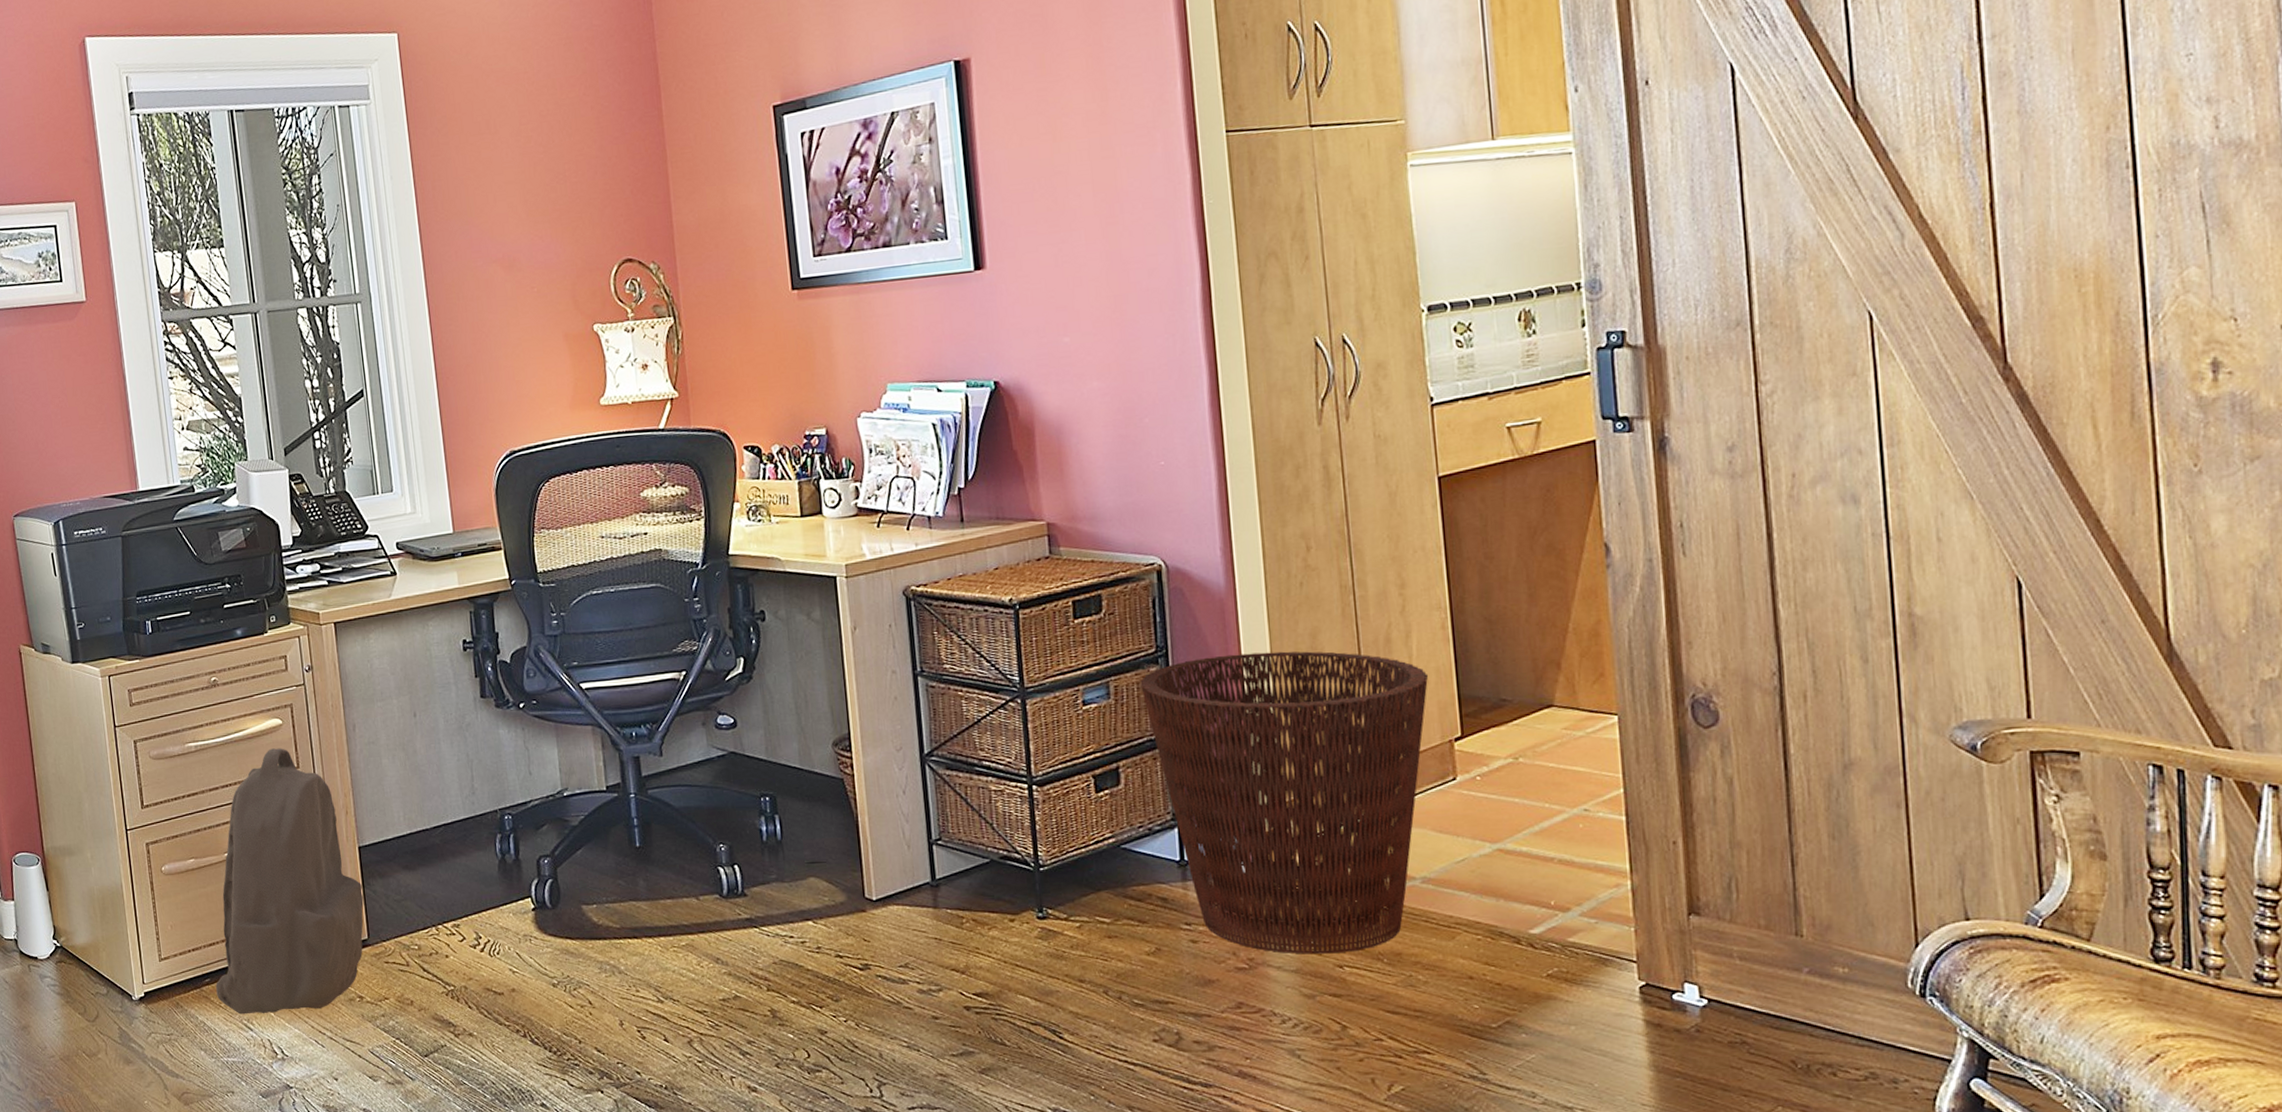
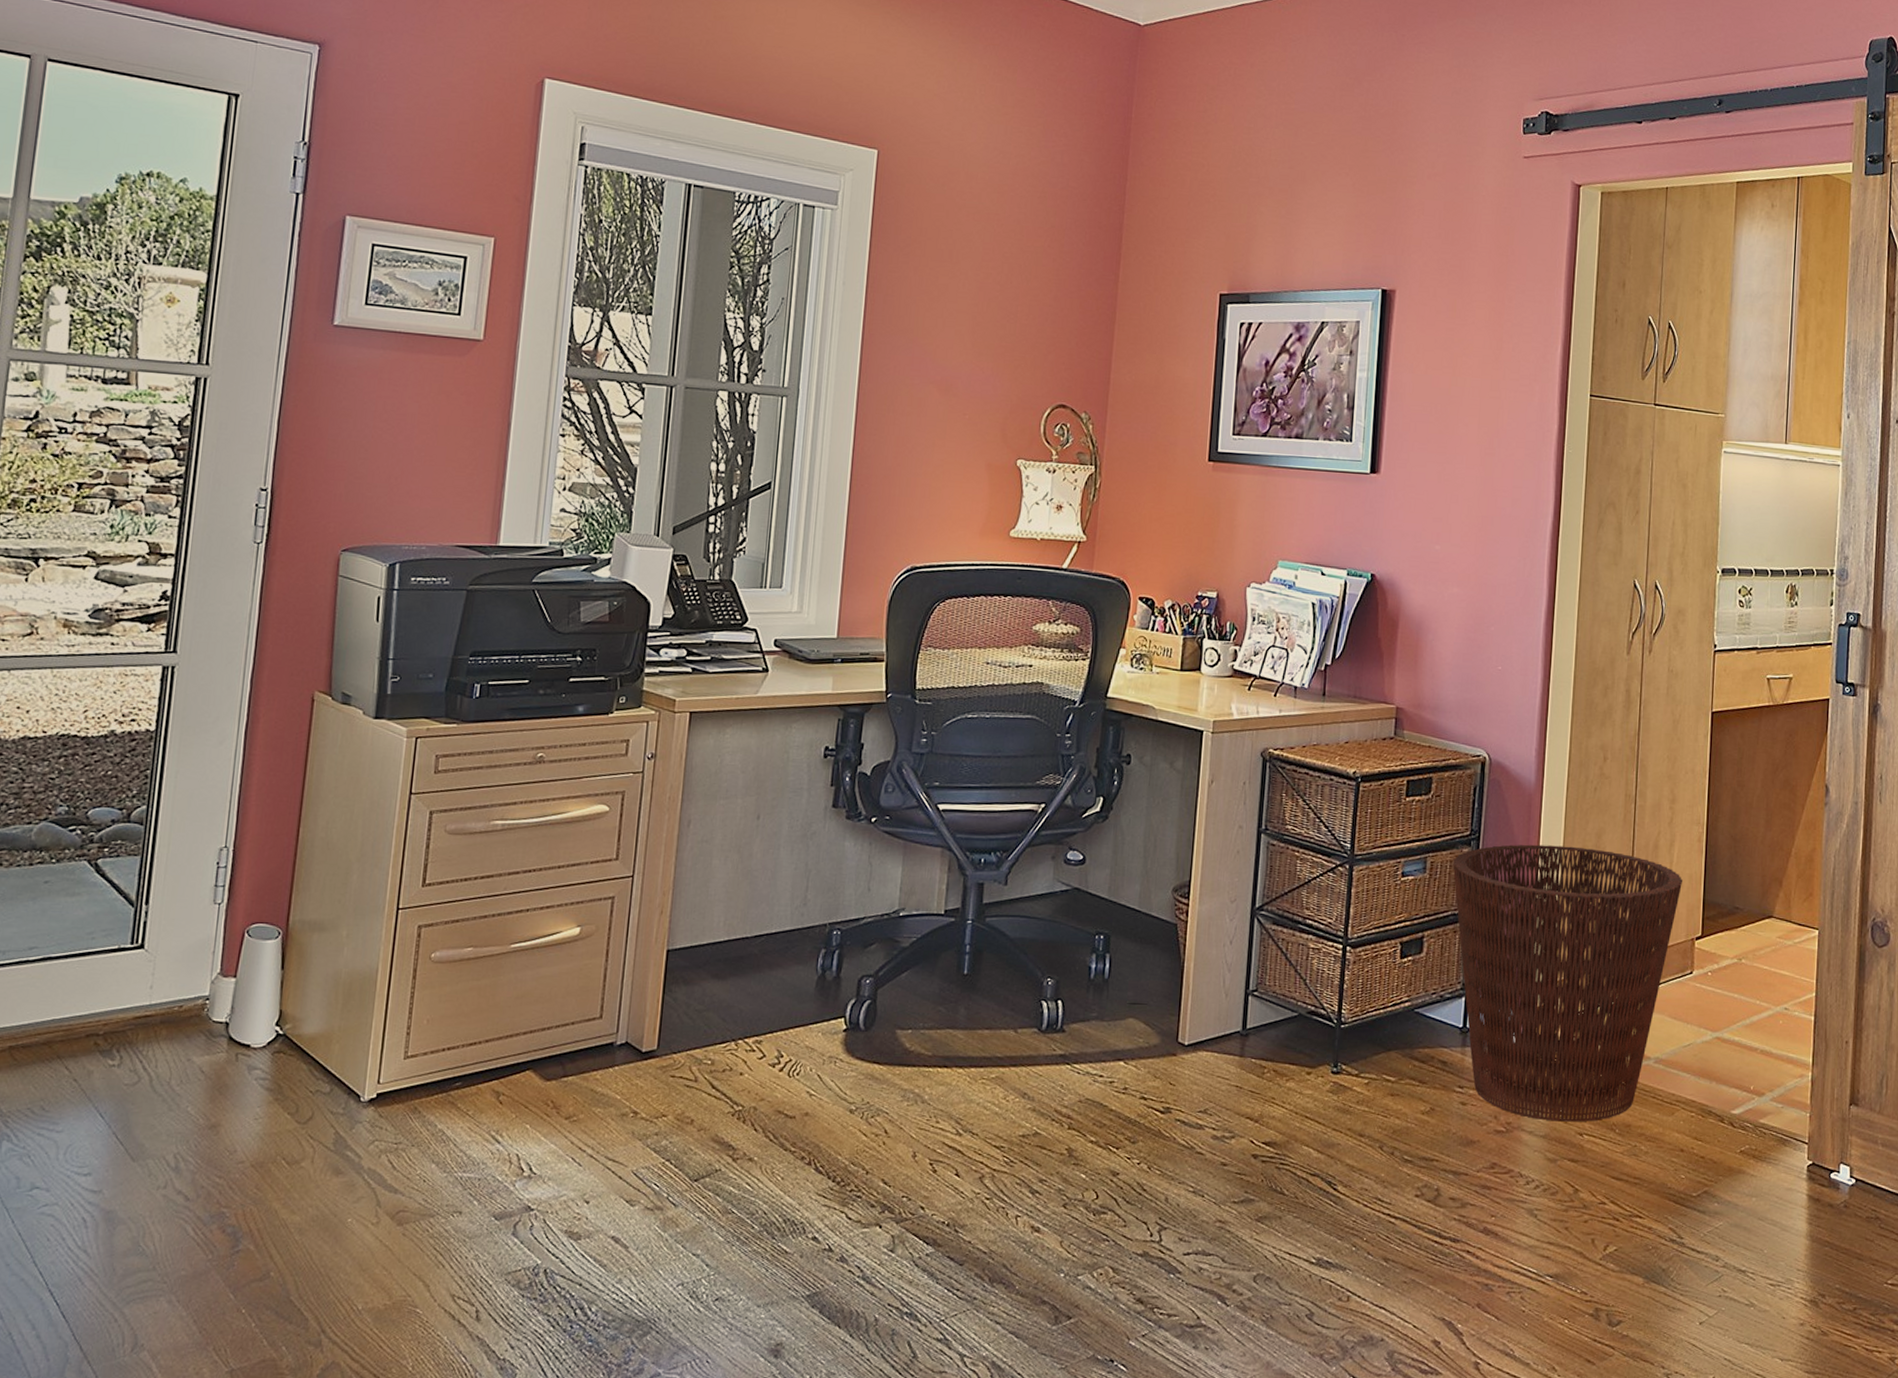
backpack: present [215,748,364,1015] -> none [466,836,662,1126]

